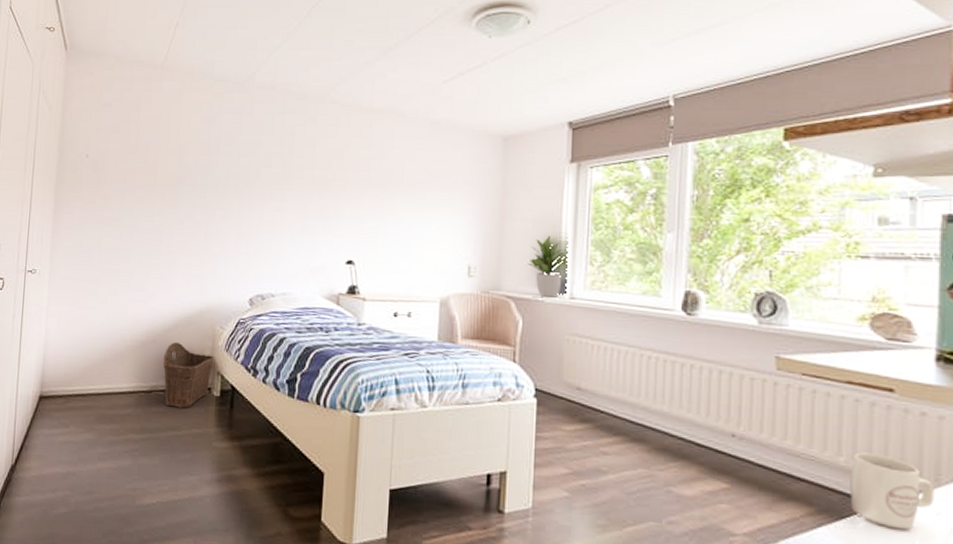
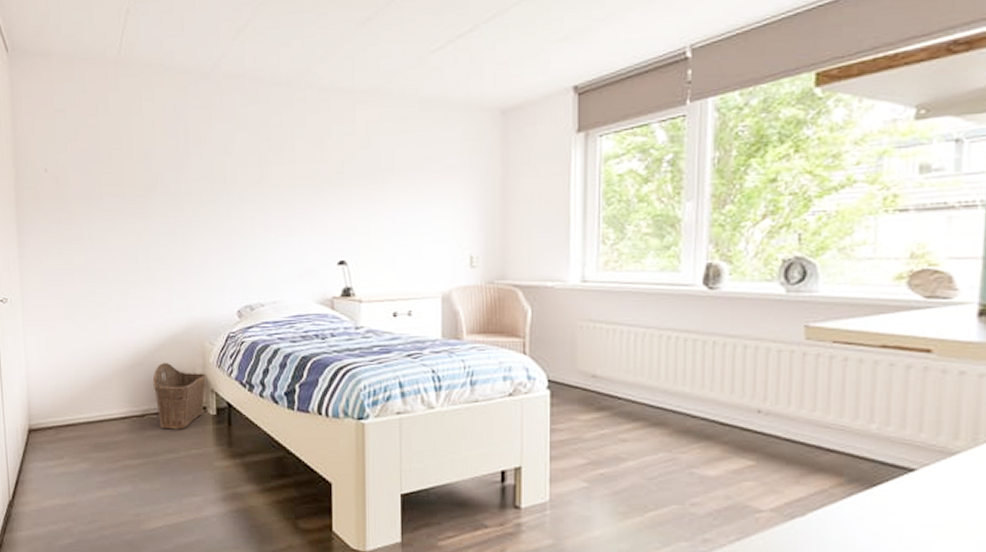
potted plant: present [527,235,565,299] -> none [534,215,574,284]
mug: present [850,452,934,530] -> none [882,418,971,493]

